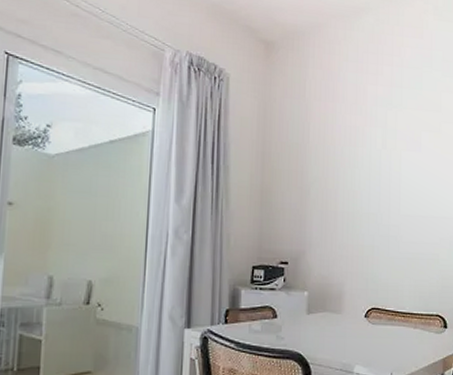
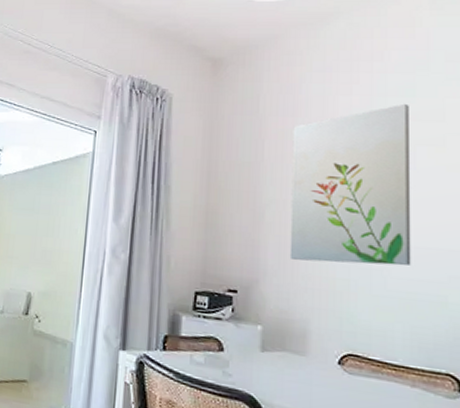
wall art: none [329,95,418,232] -> present [289,103,411,266]

